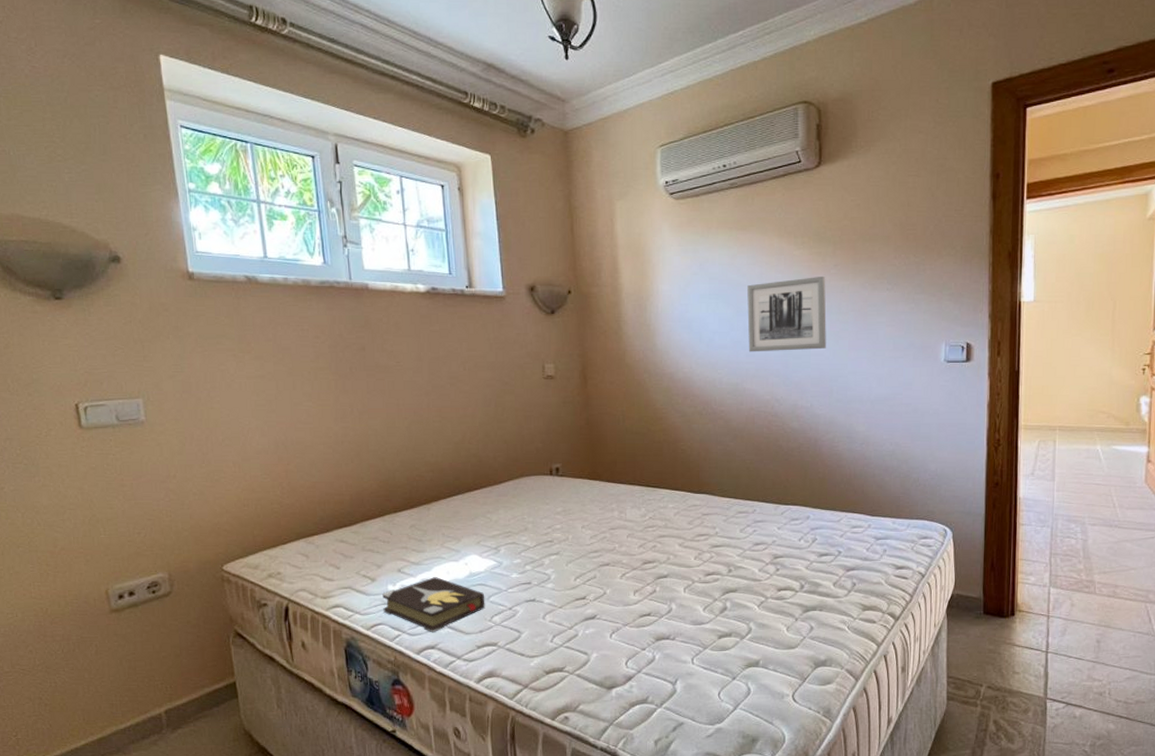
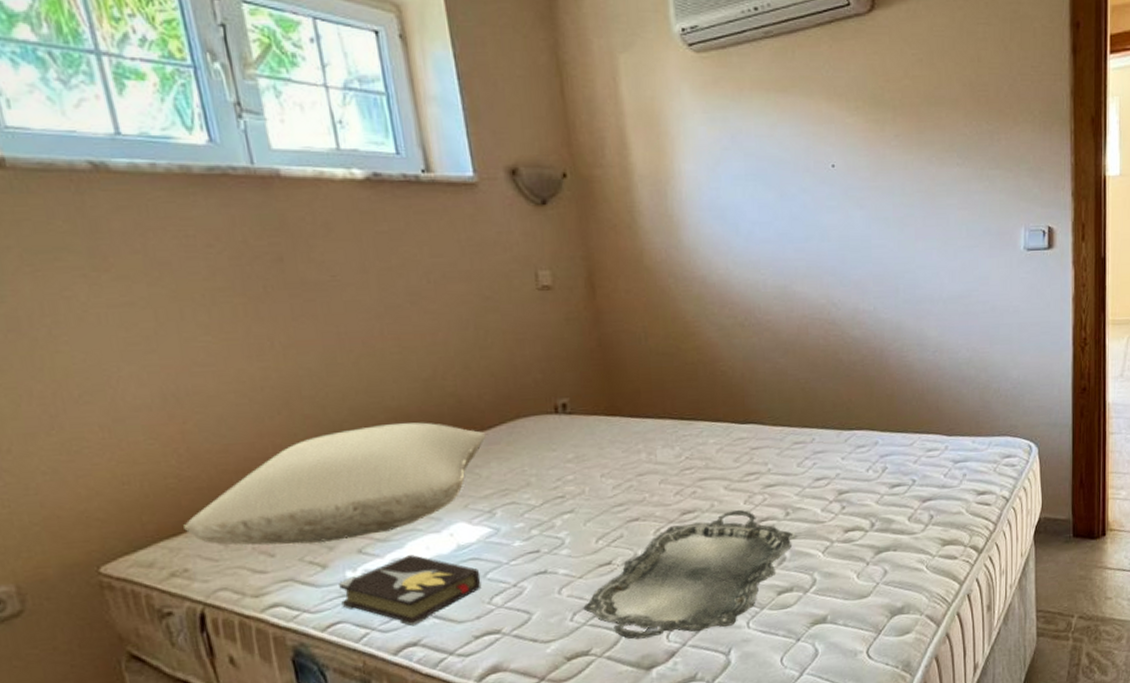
pillow: none [281,475,497,562] -> present [183,422,486,546]
serving tray: none [561,563,734,663] -> present [583,509,794,640]
wall art: present [747,275,826,352] -> none [792,149,889,247]

